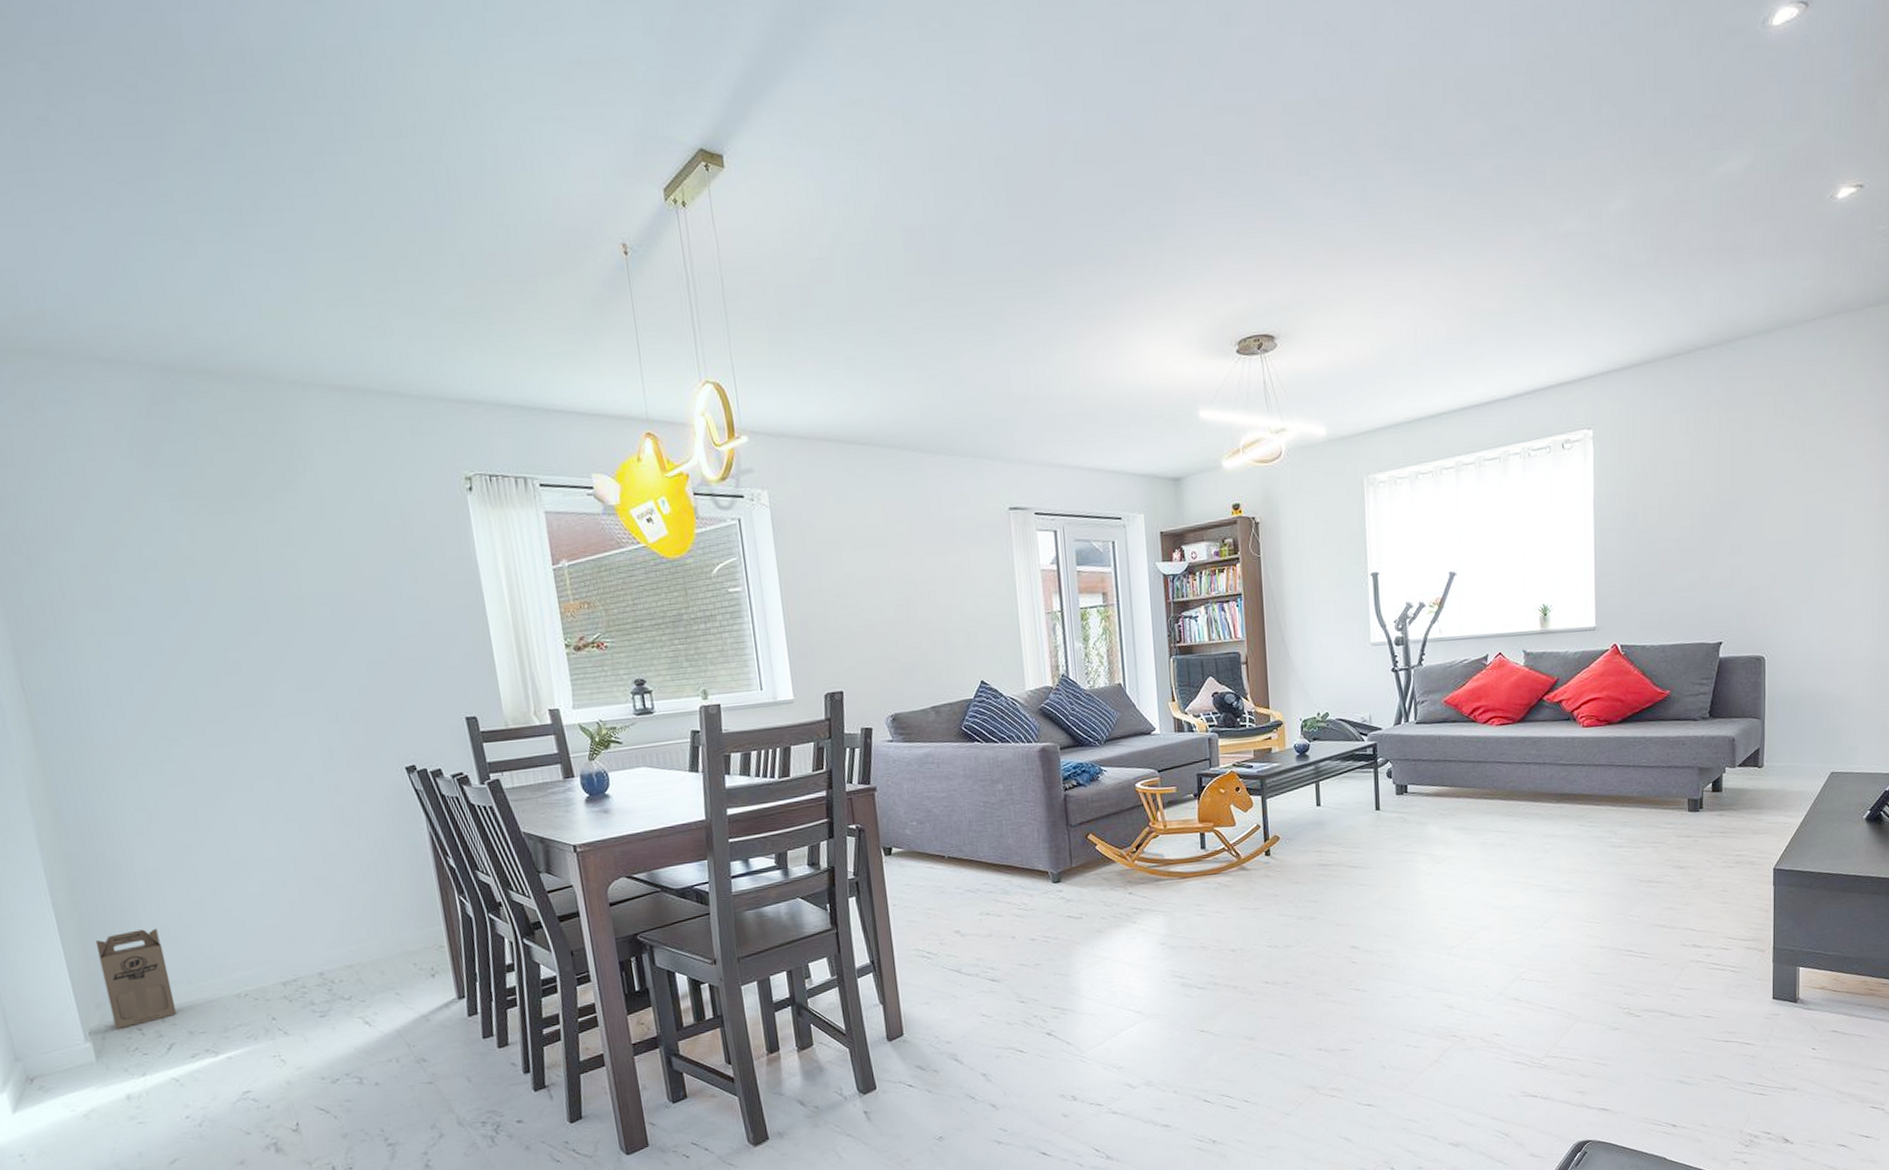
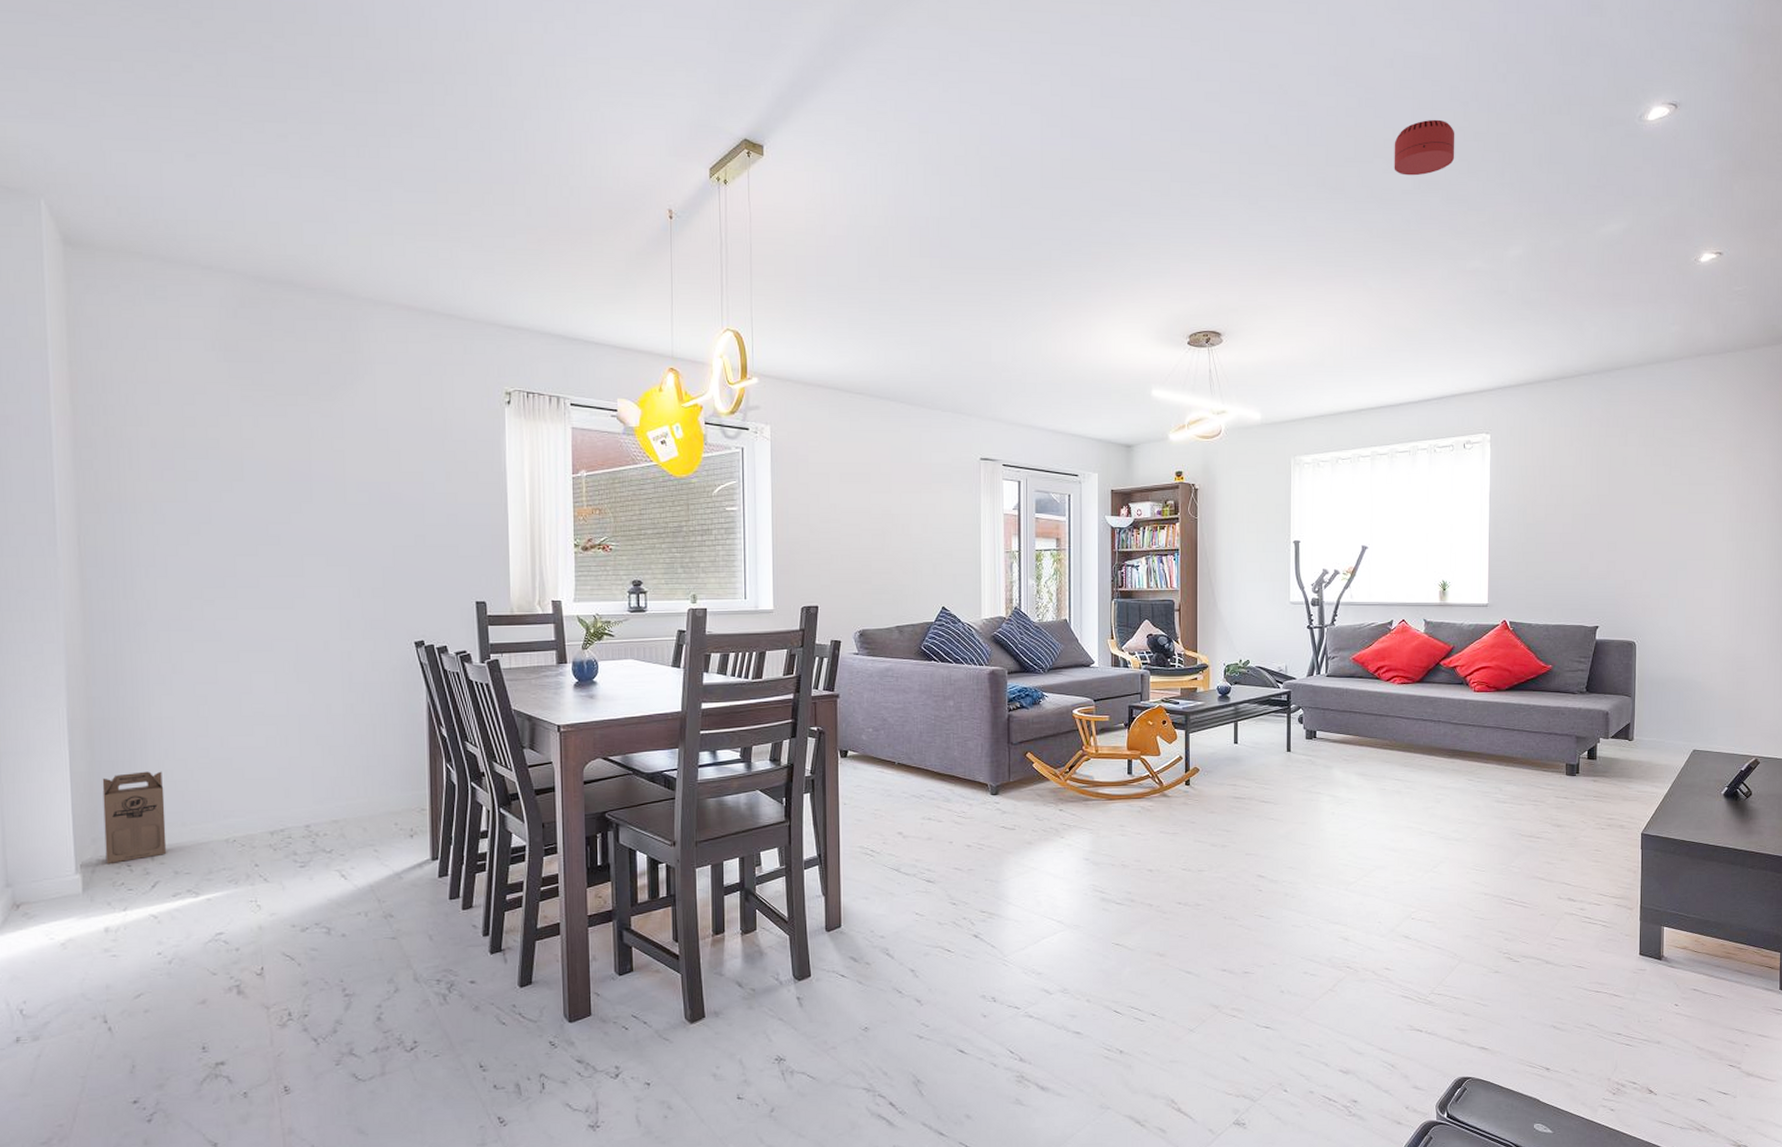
smoke detector: none [1467,48,1541,123] -> present [1394,119,1455,176]

